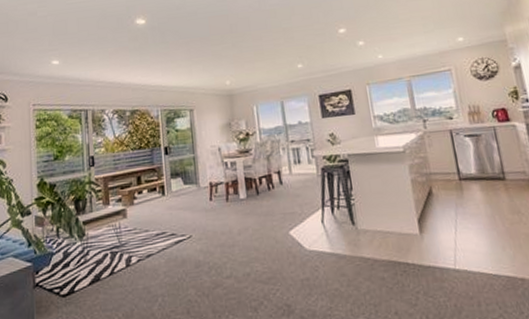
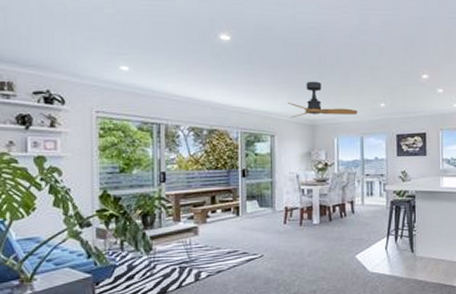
ceiling fan: none [203,50,275,91] -> present [287,81,358,118]

